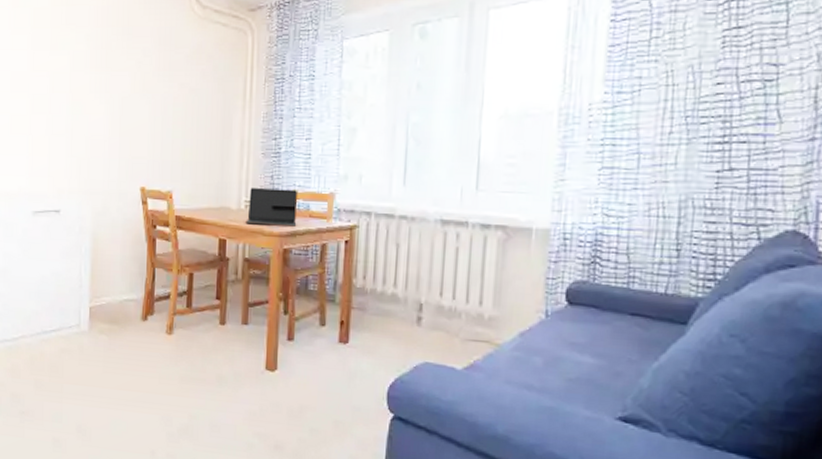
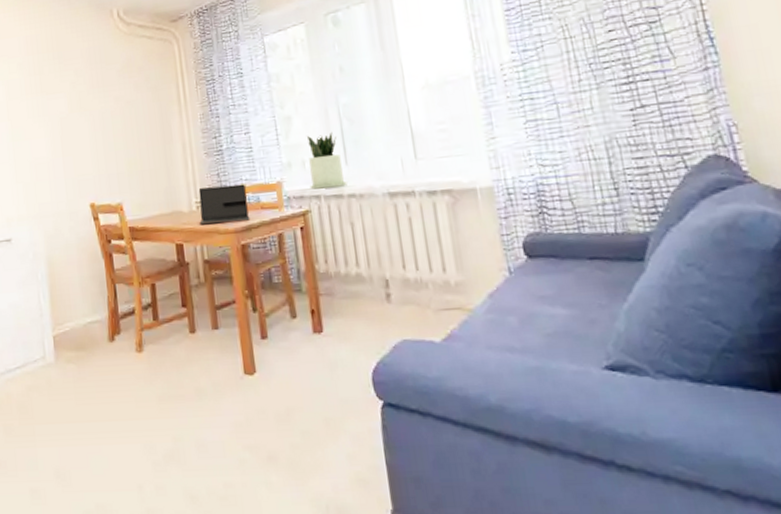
planter: none [362,150,401,207] -> present [307,132,347,190]

